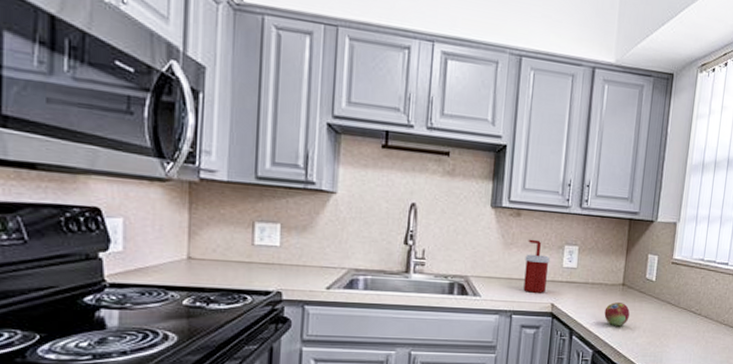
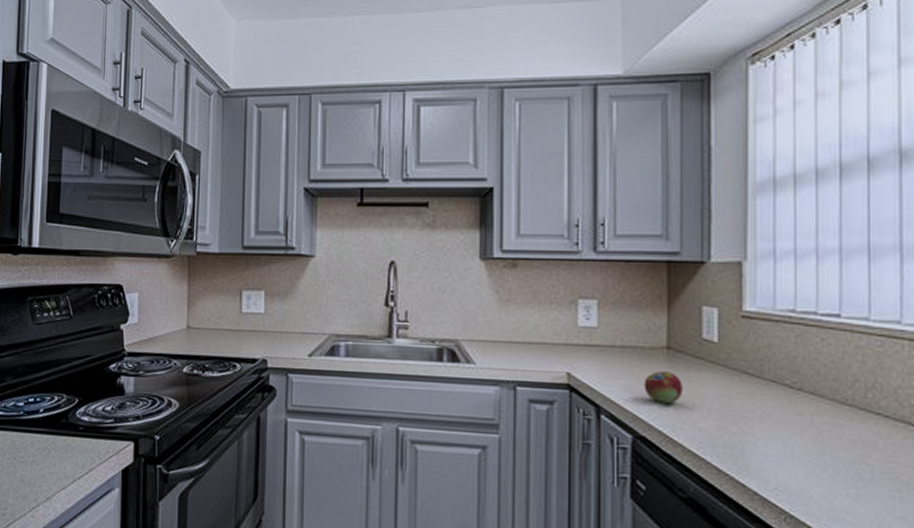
soap dispenser: present [523,239,550,293] -> none [527,294,559,360]

